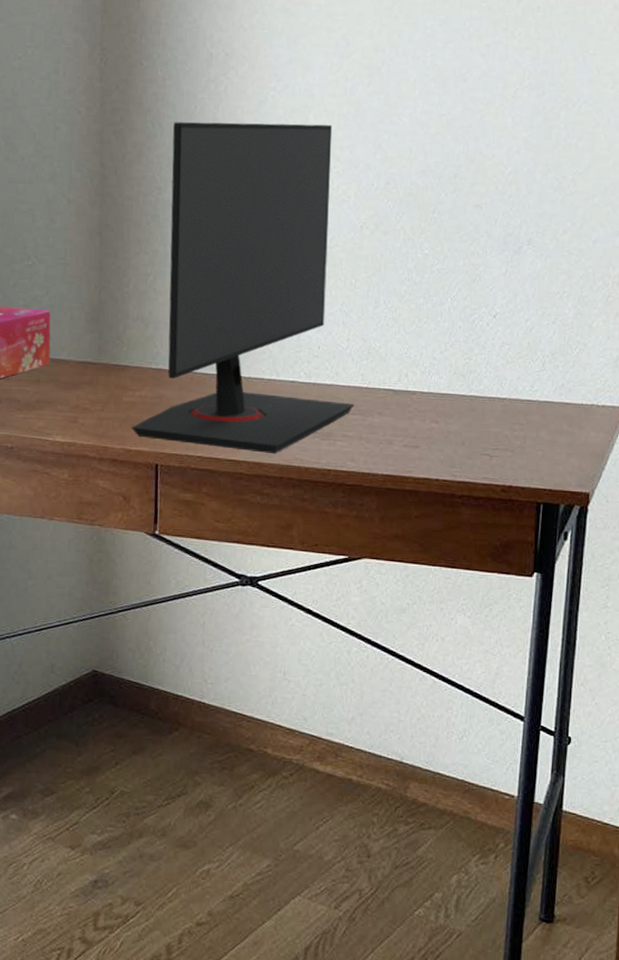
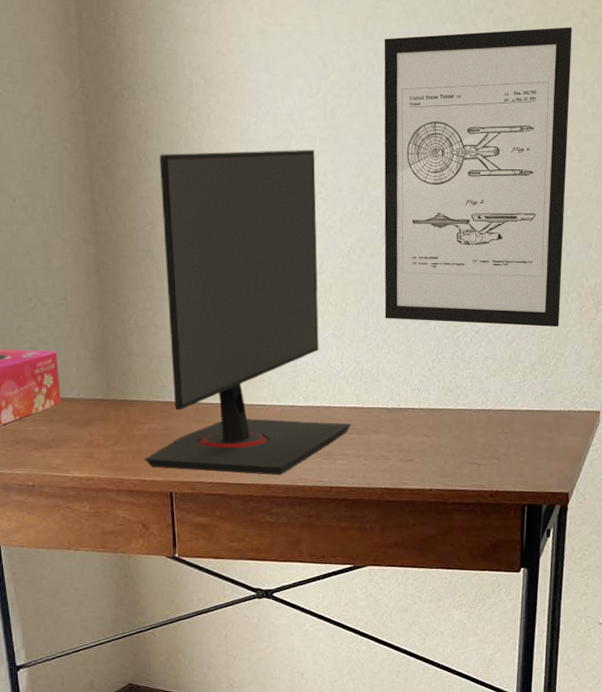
wall art: none [396,18,604,316] -> present [384,27,573,328]

